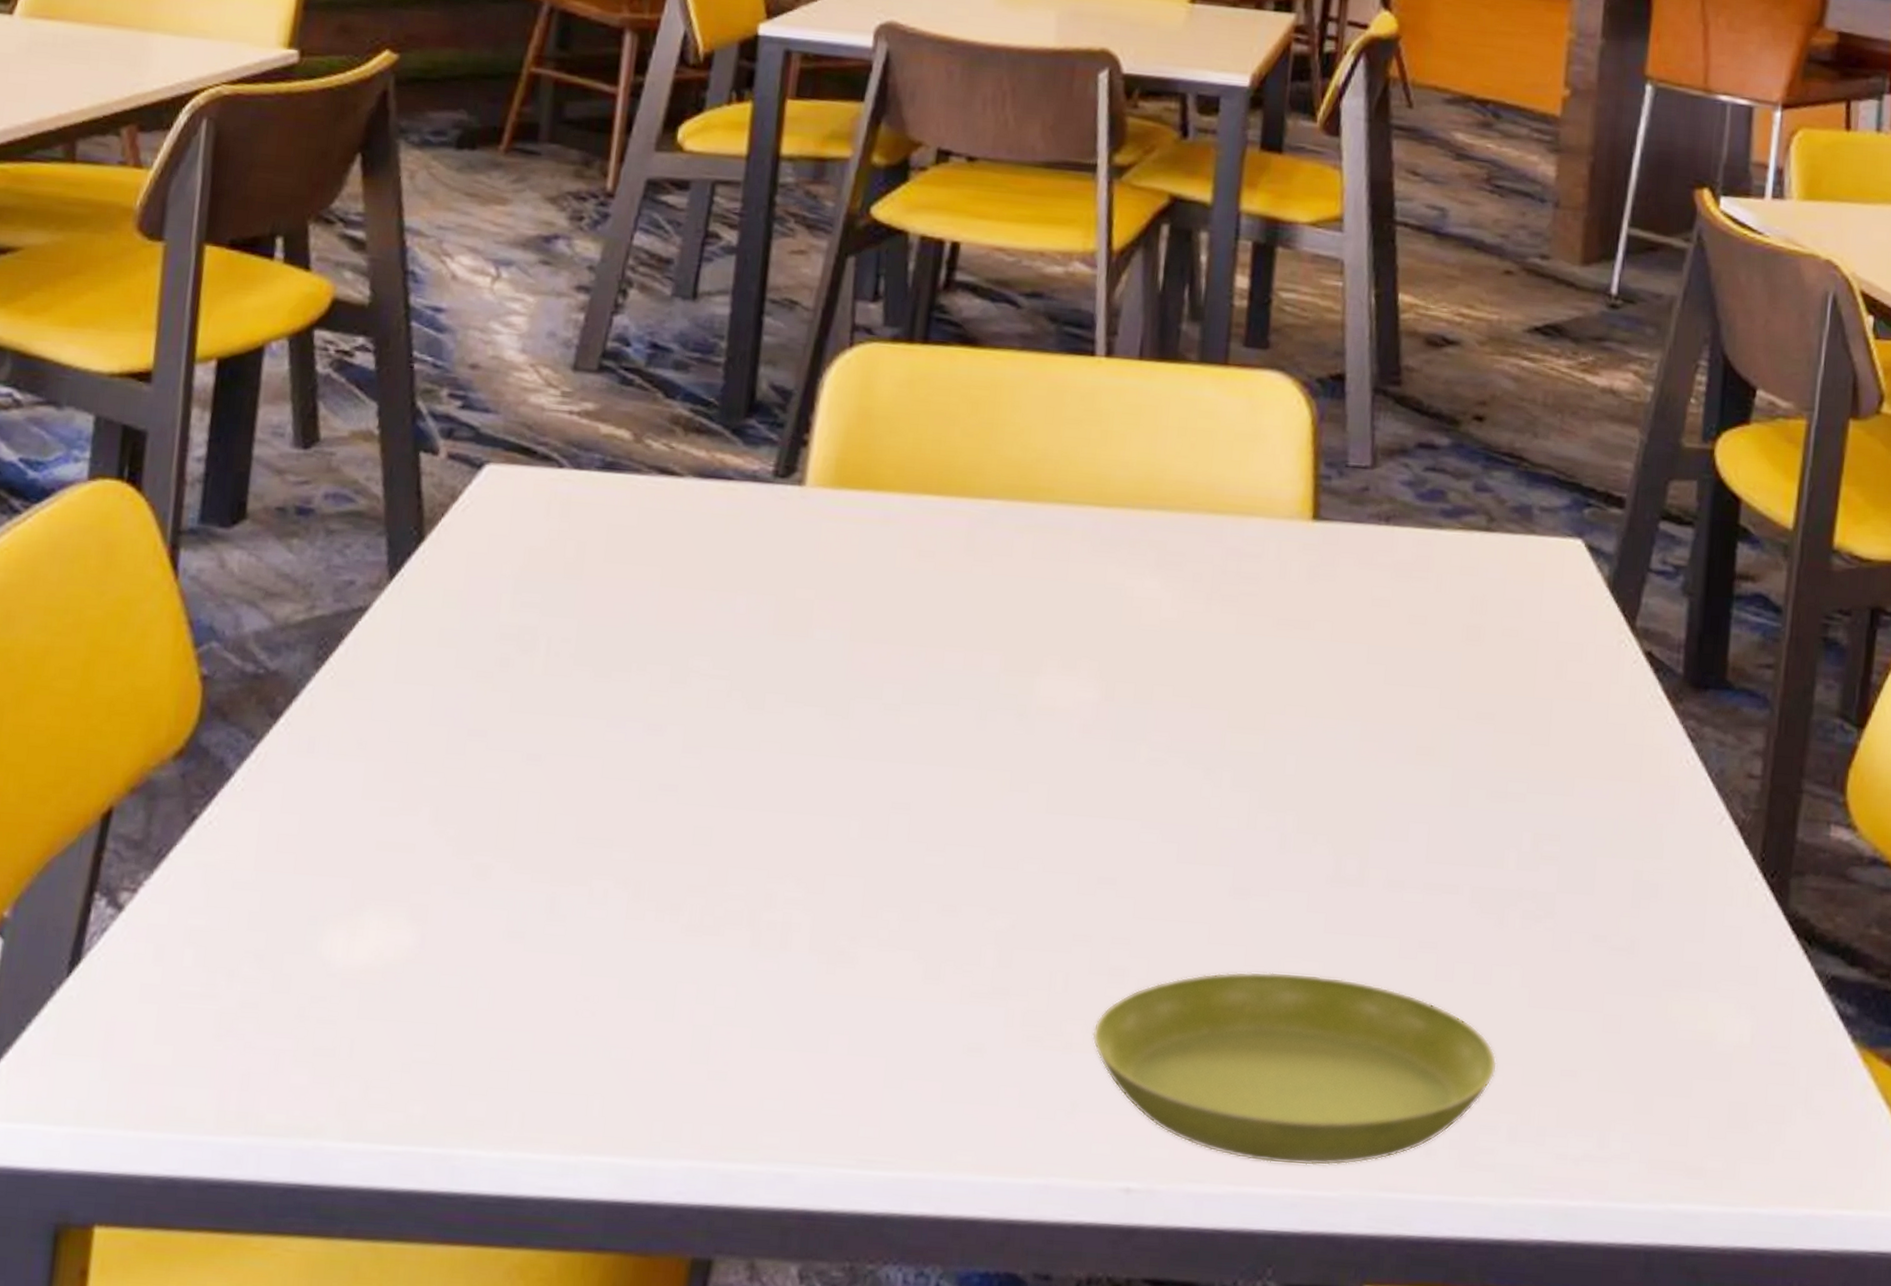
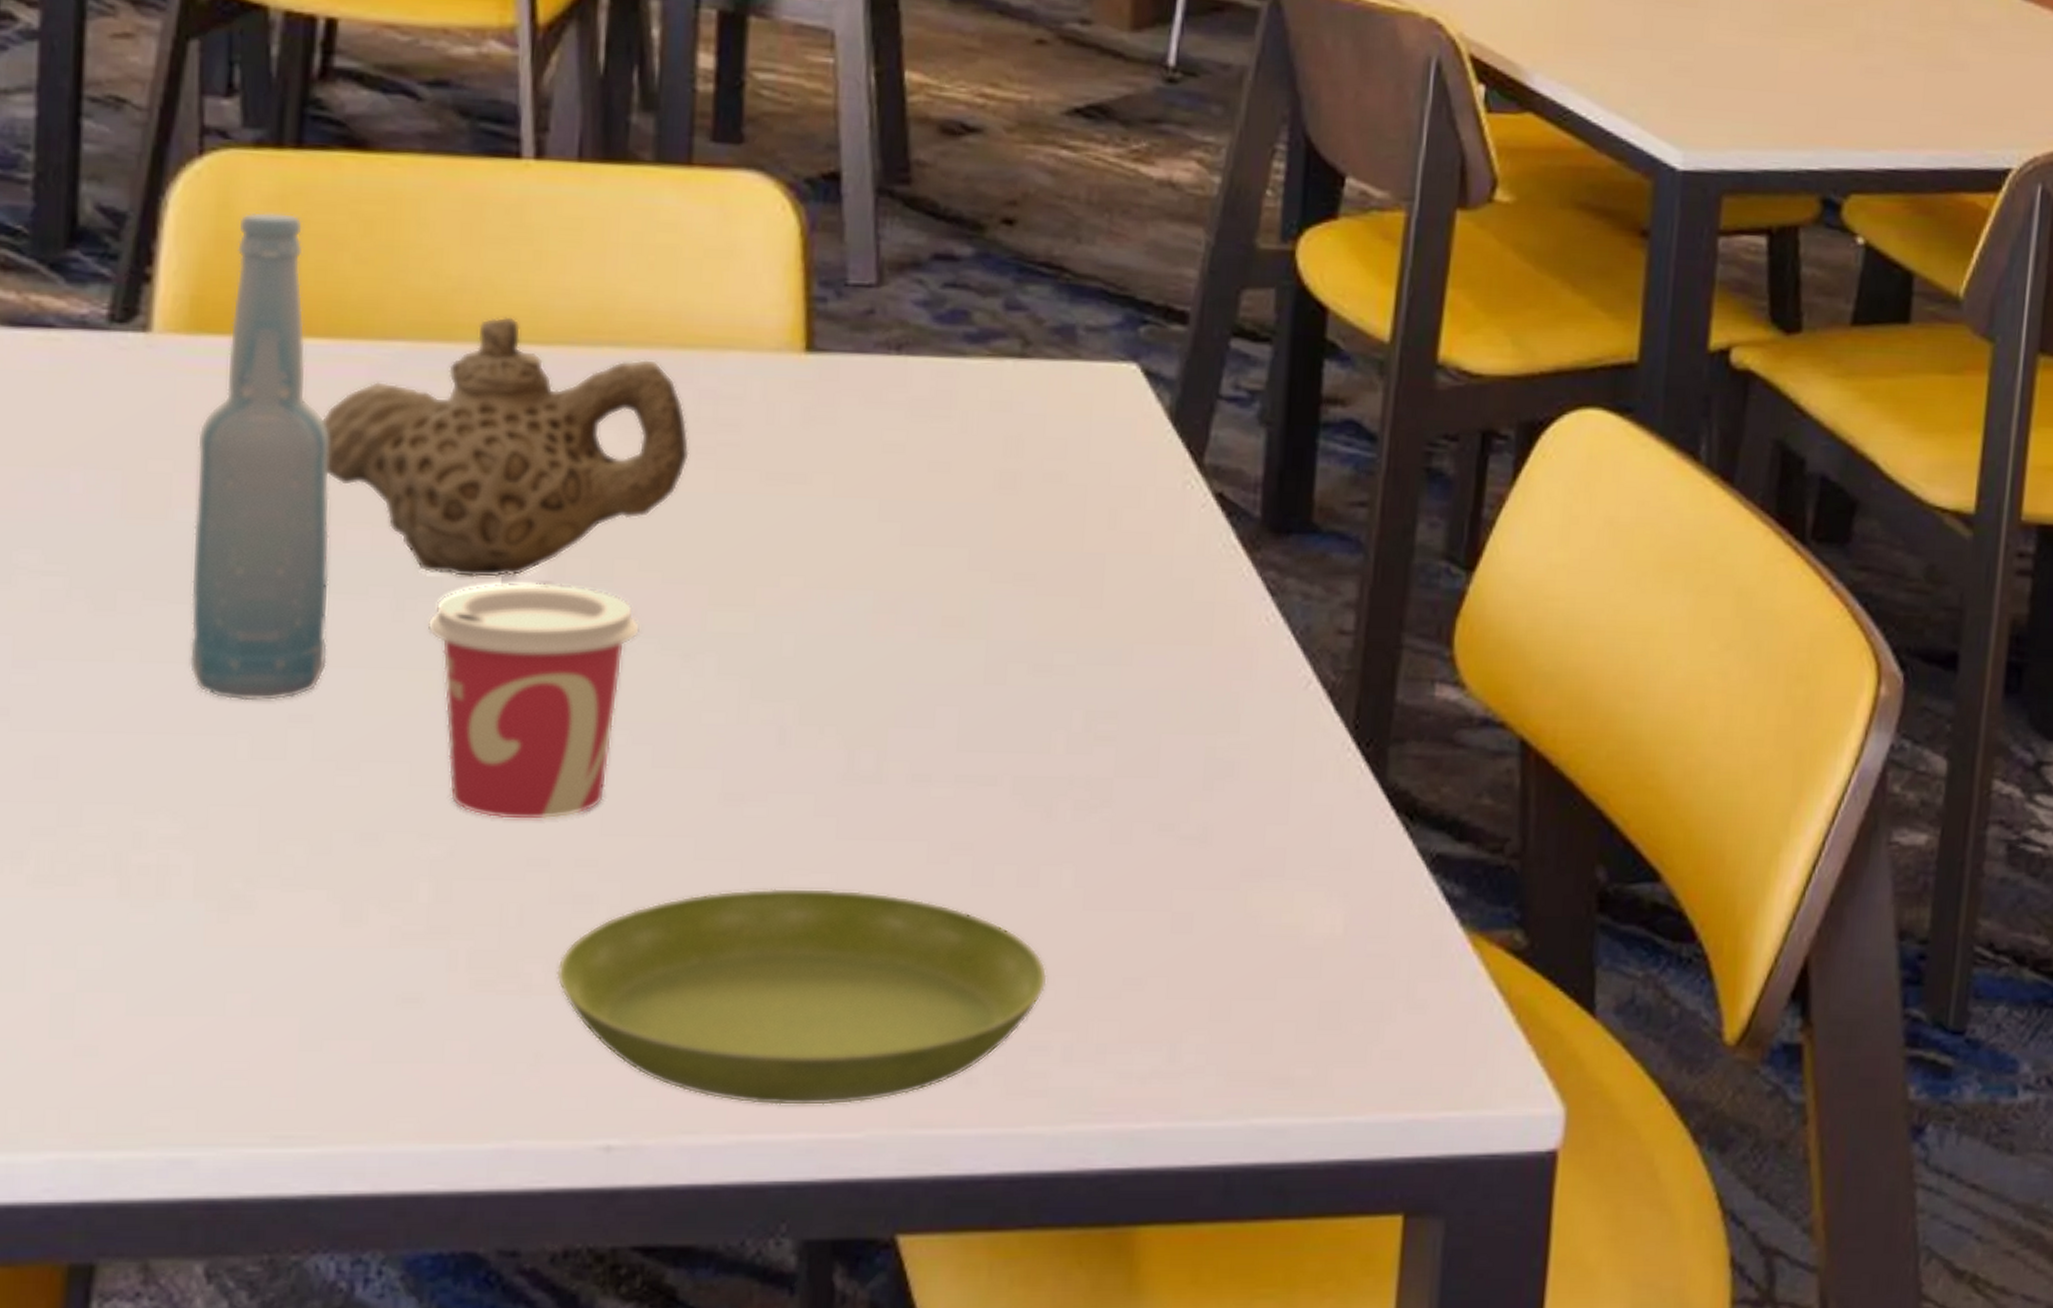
bottle: none [817,392,936,791] -> present [189,211,330,702]
teapot: none [931,483,1218,697] -> present [322,316,690,578]
cup: none [1003,701,1173,903] -> present [427,582,641,821]

